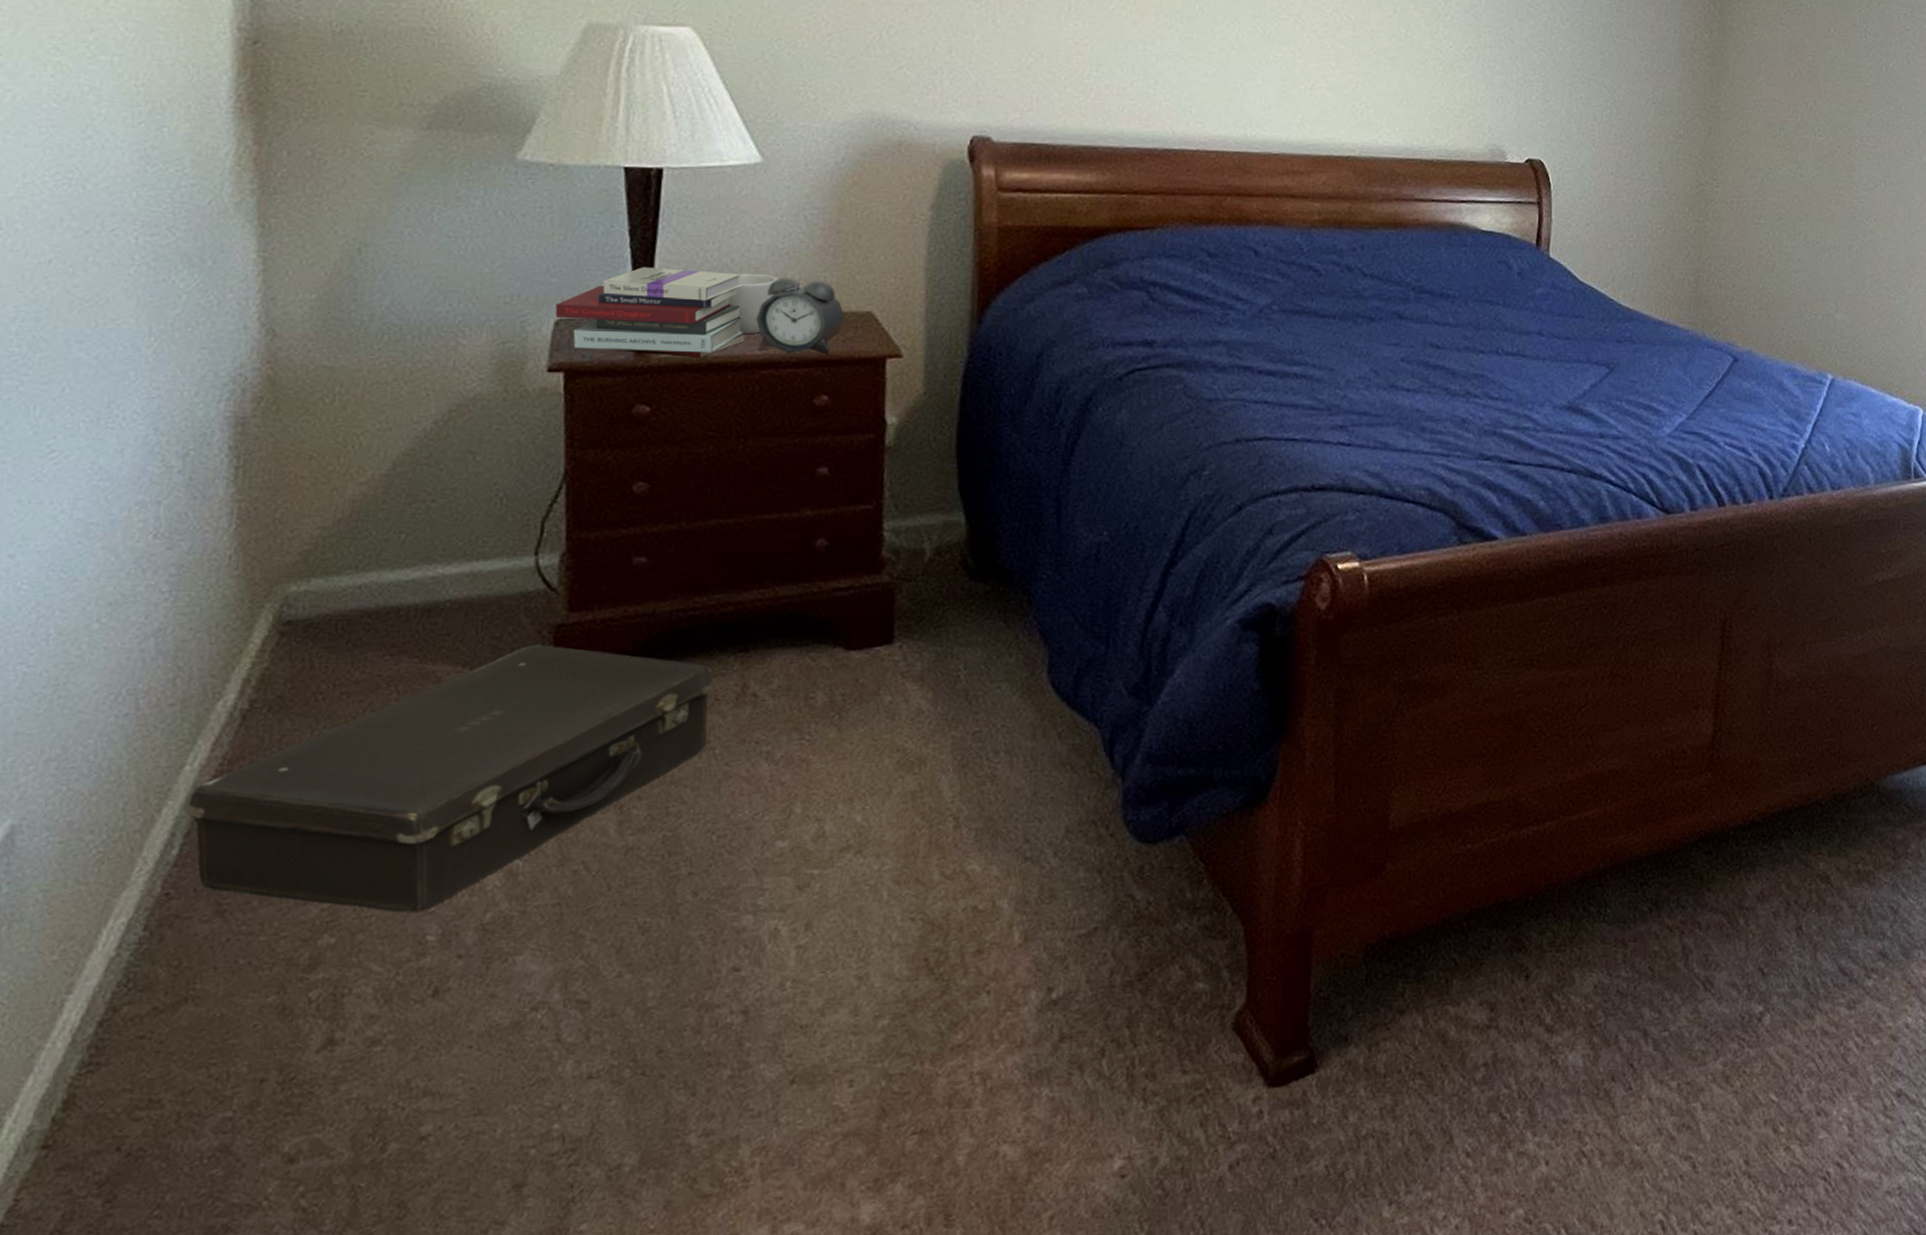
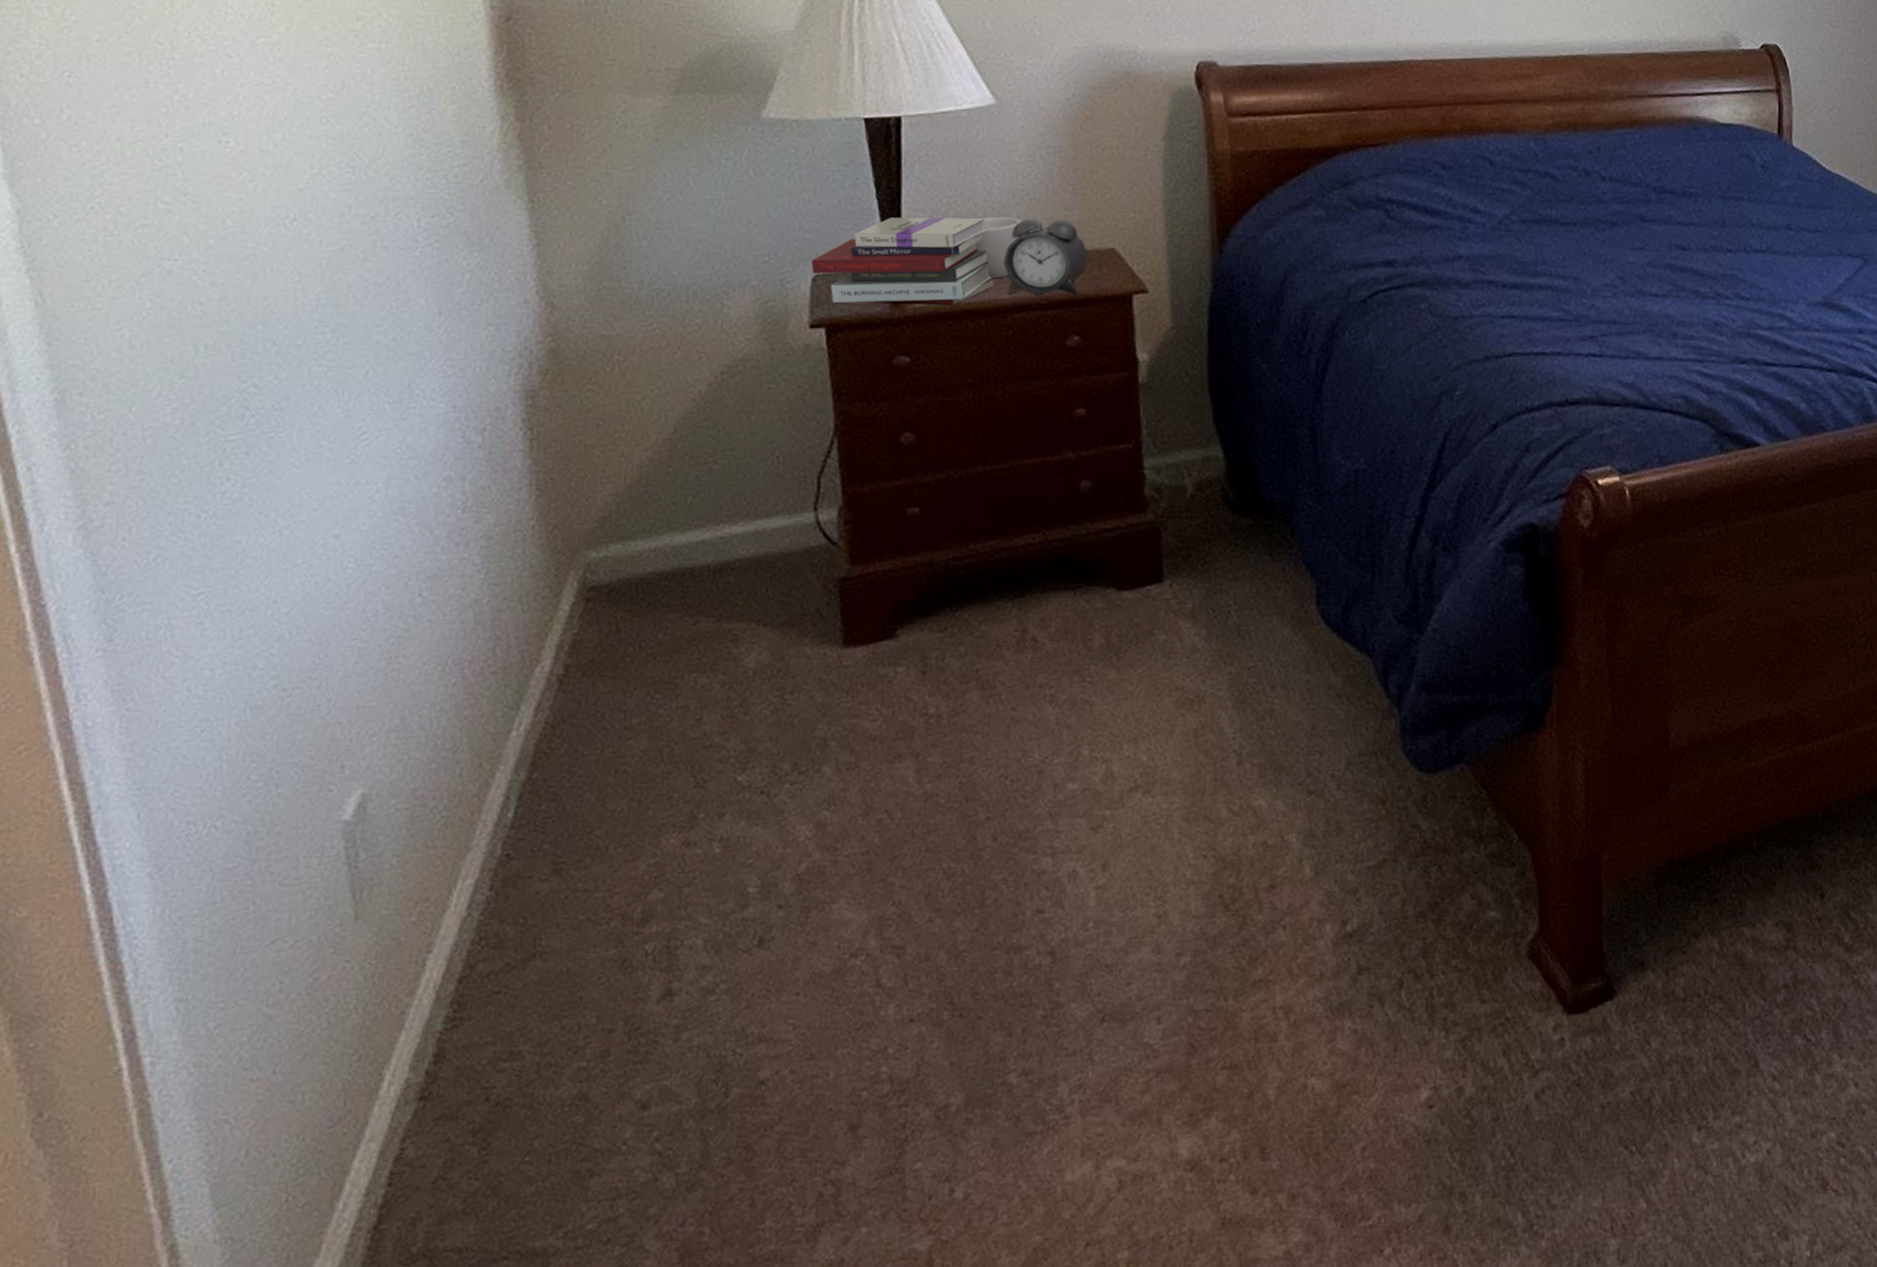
suitcase: present [186,644,713,912] -> none [517,598,994,866]

